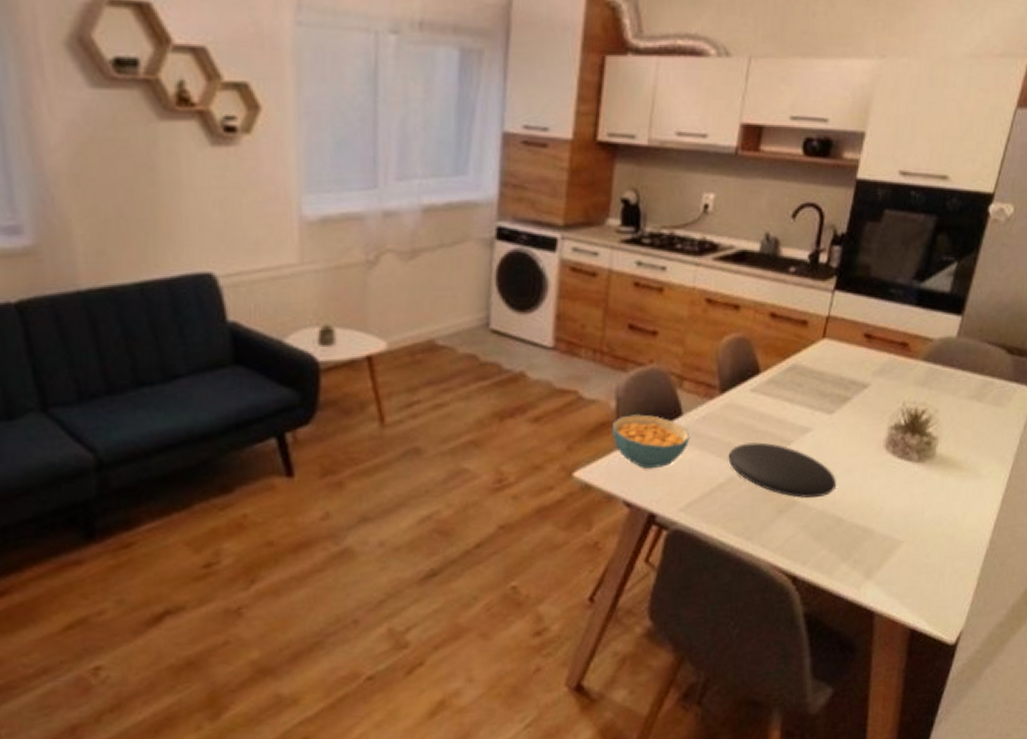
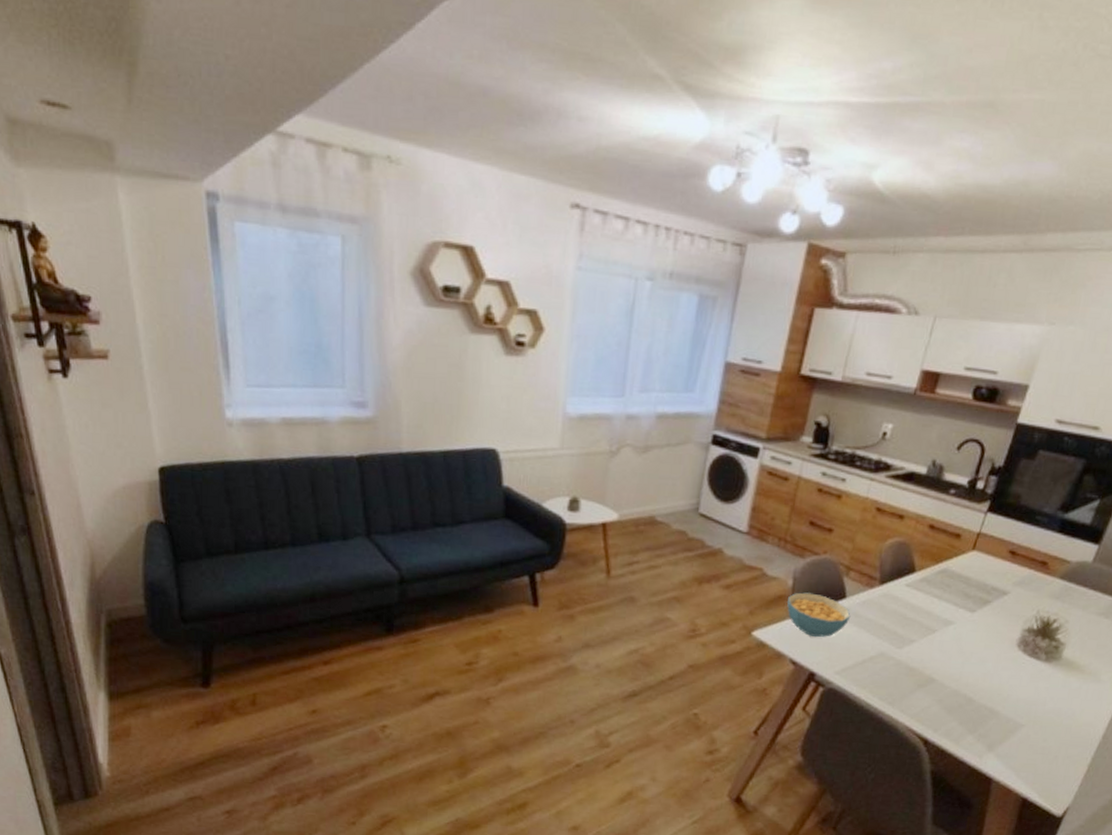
plate: present [728,442,836,498] -> none [880,627,971,679]

